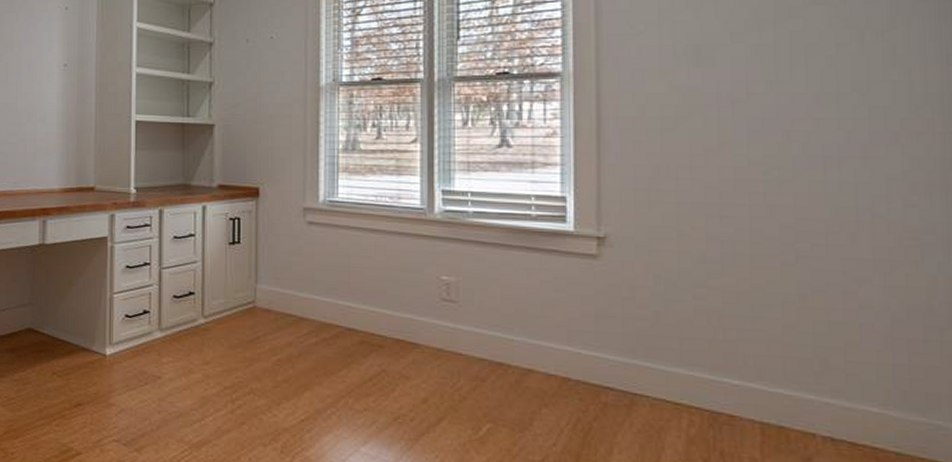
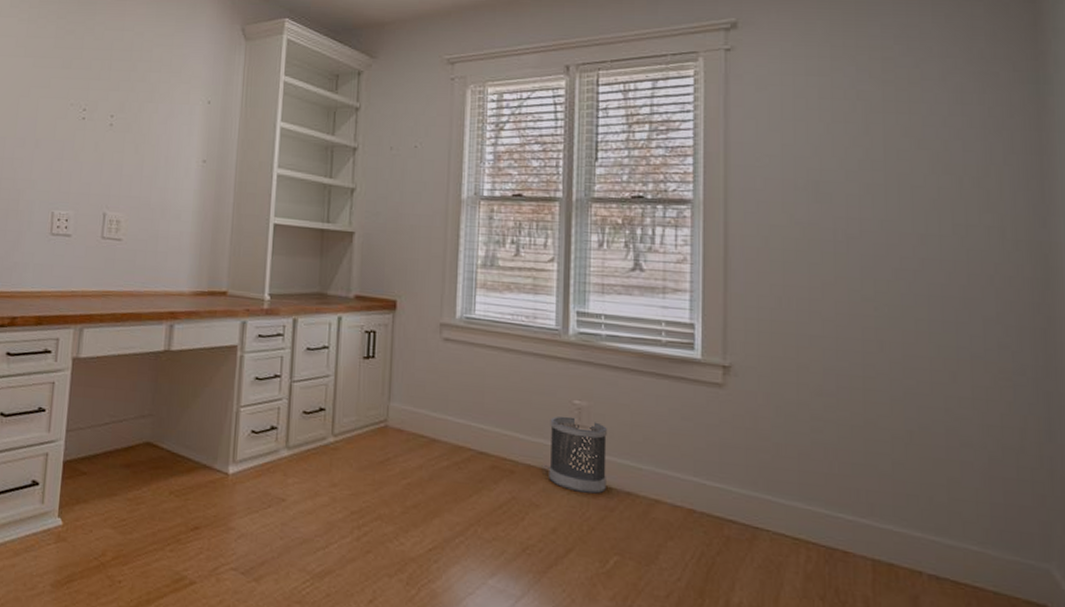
wastebasket: none [418,291,477,365] -> present [549,416,607,494]

